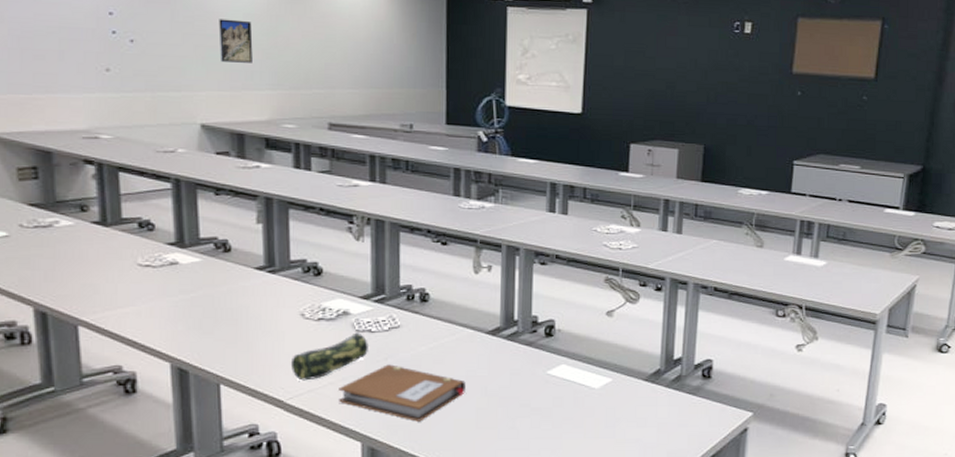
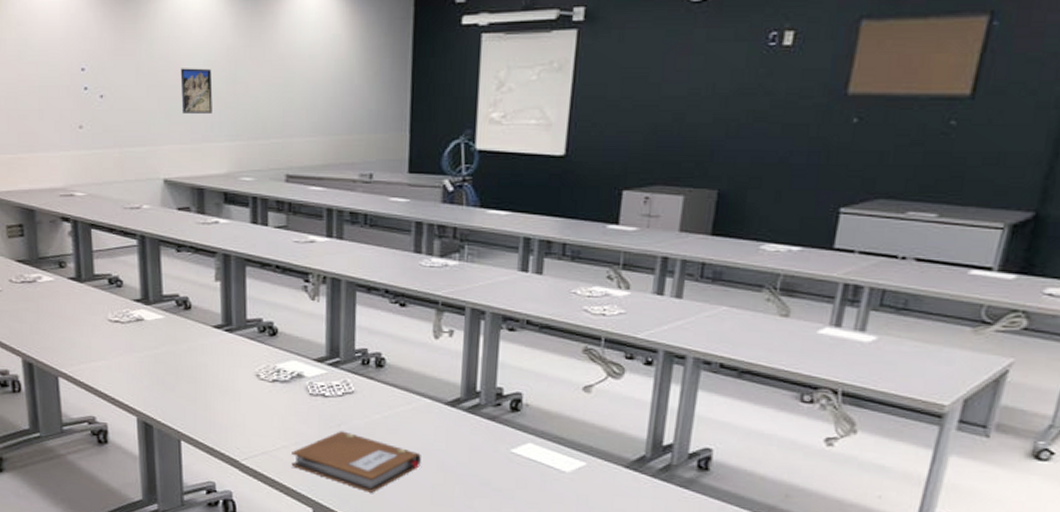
pencil case: present [290,331,368,381] -> none [245,395,322,443]

